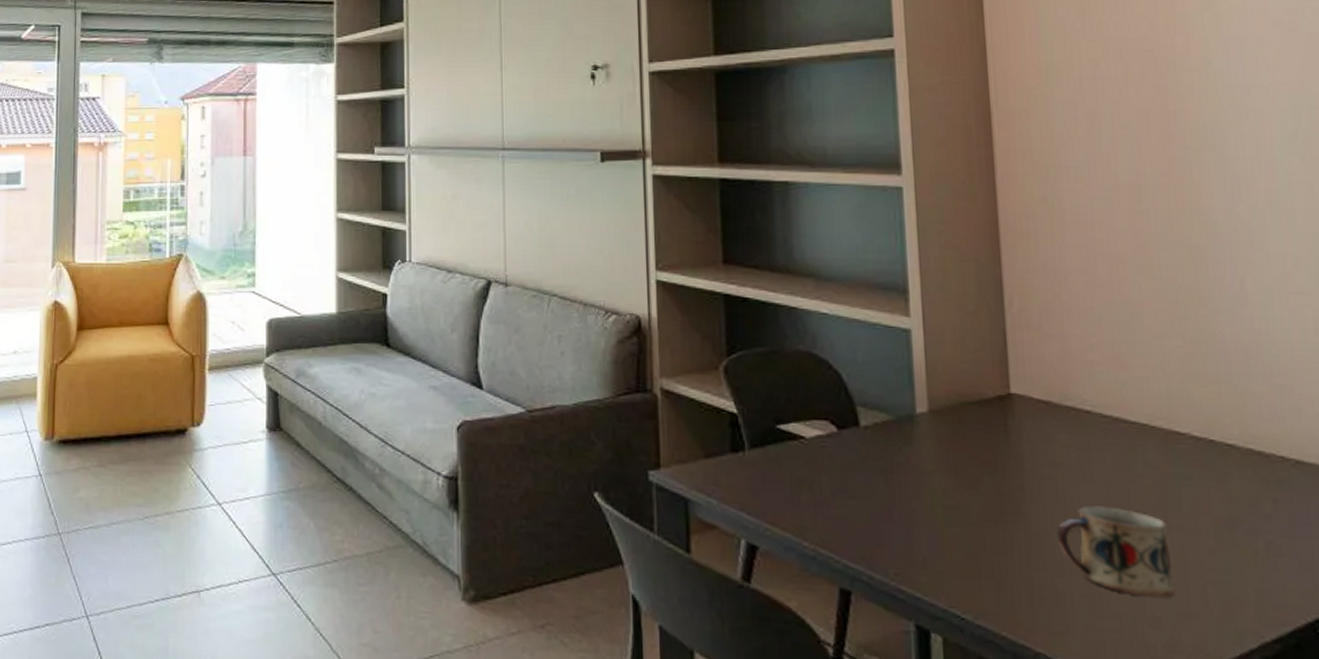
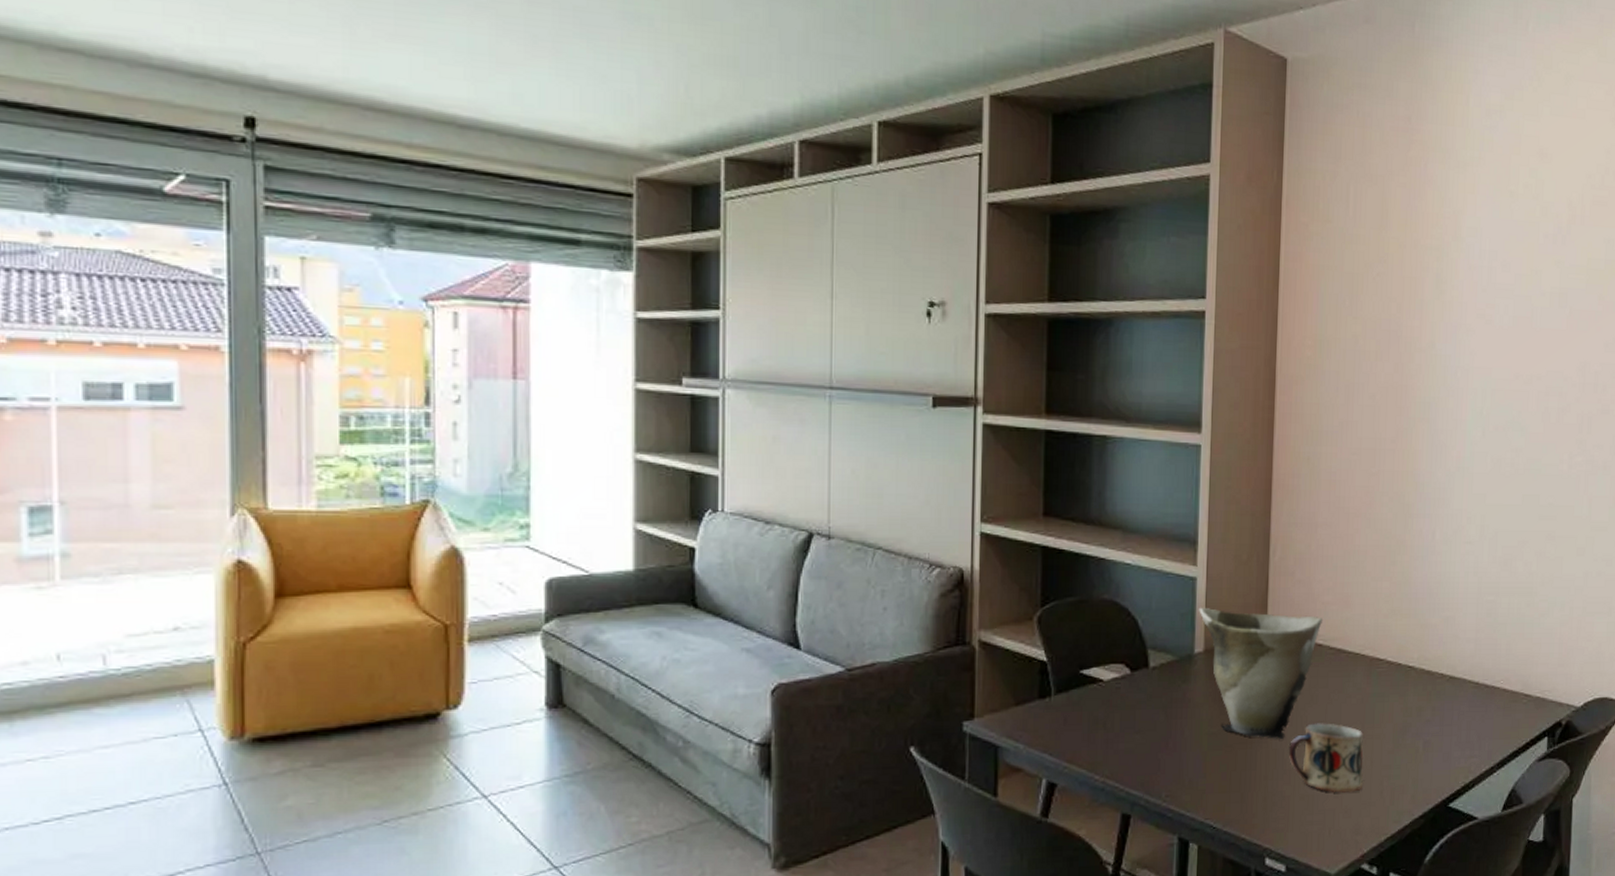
vase: none [917,362,1089,522] -> present [1199,607,1324,740]

